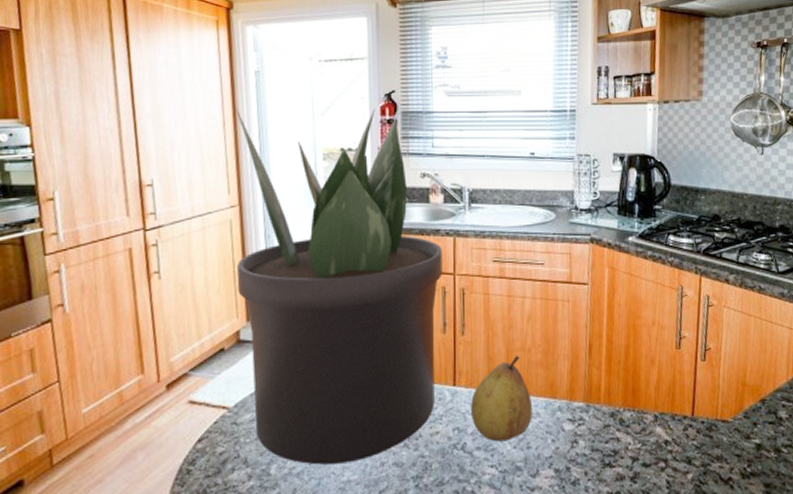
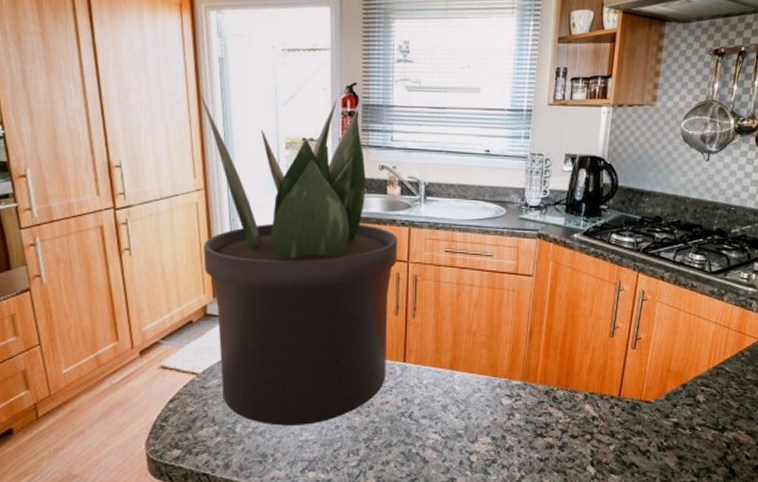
fruit: present [471,356,532,442] -> none [419,338,474,412]

